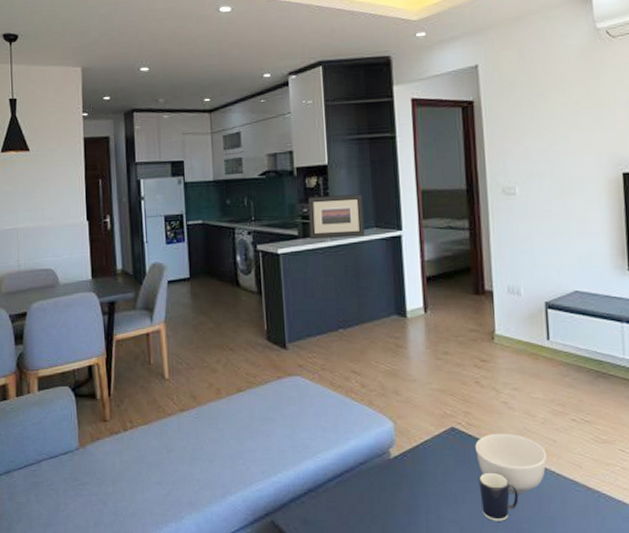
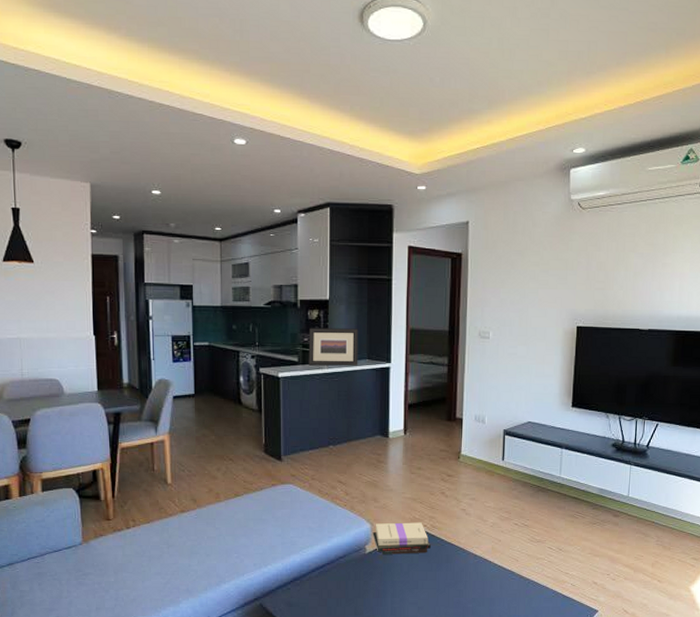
books: none [396,419,468,460] -> present [372,522,431,554]
bowl: present [475,433,547,495] -> none [436,533,493,582]
mug: present [479,472,519,521] -> none [436,564,467,602]

